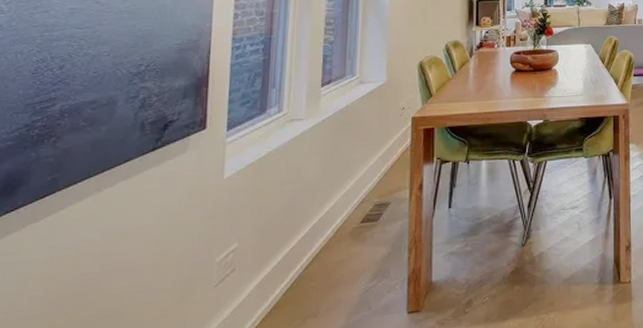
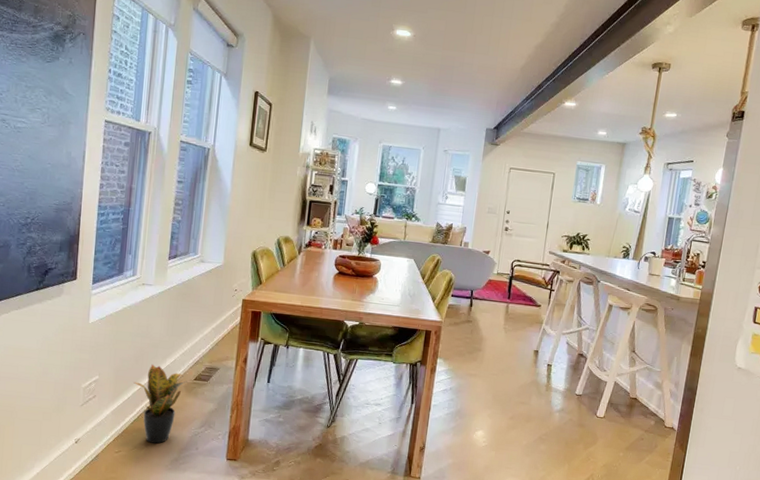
potted plant: none [284,213,354,315] -> present [133,364,189,444]

